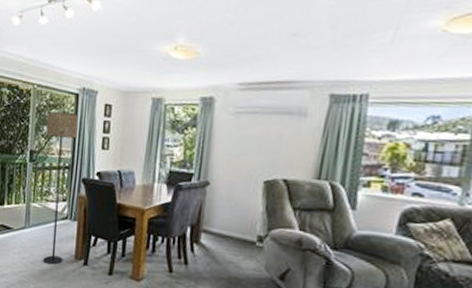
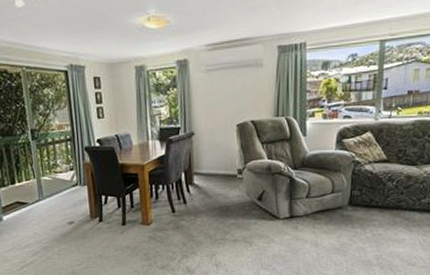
floor lamp: present [43,110,79,265] -> none [40,88,80,228]

